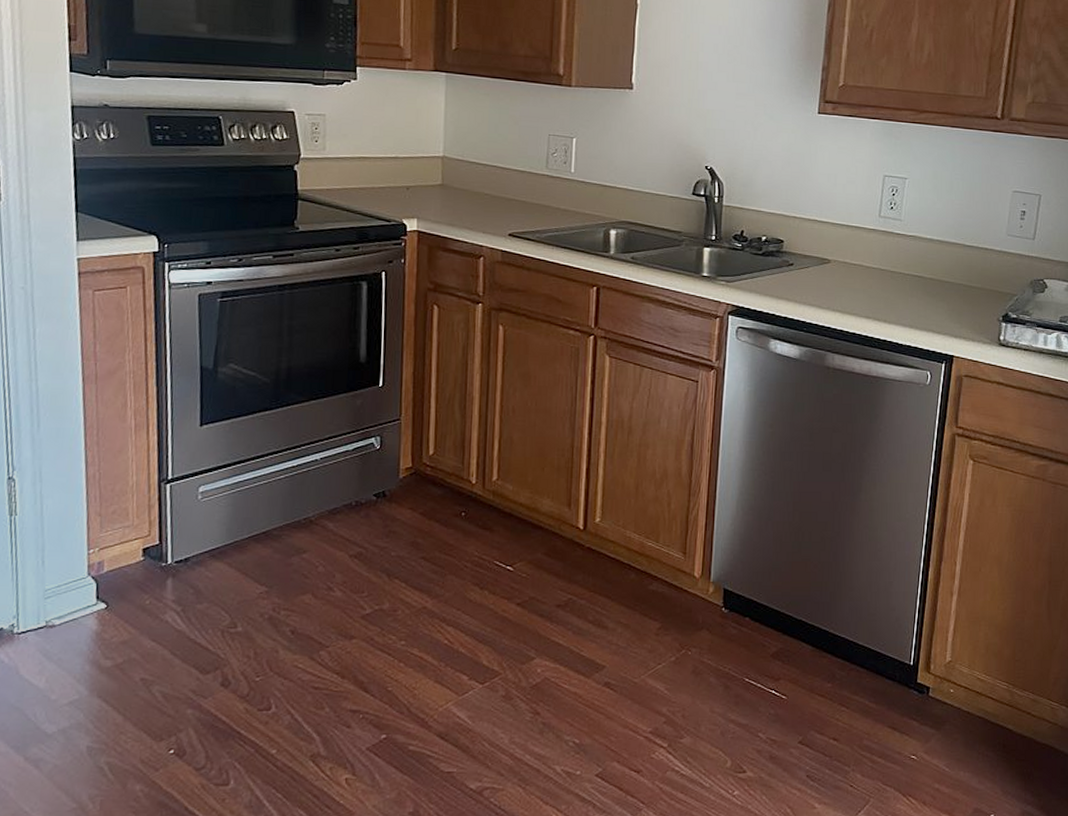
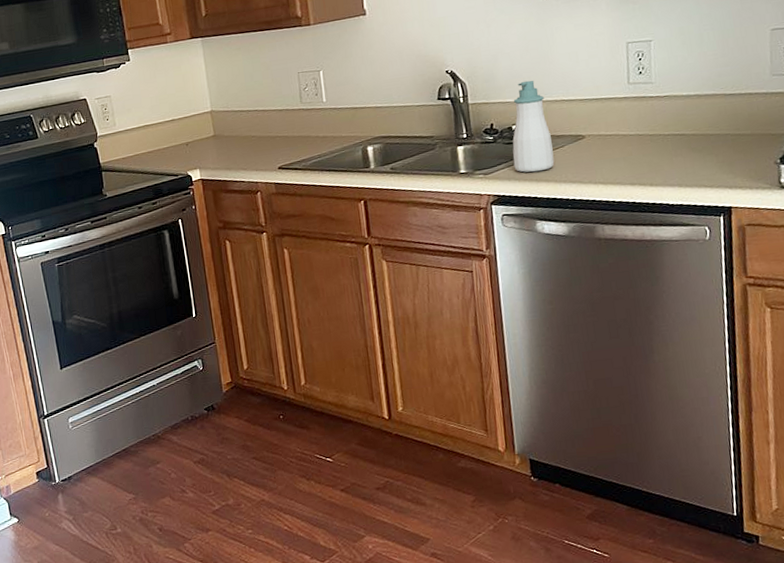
soap bottle: none [757,193,798,289] -> present [512,80,555,173]

